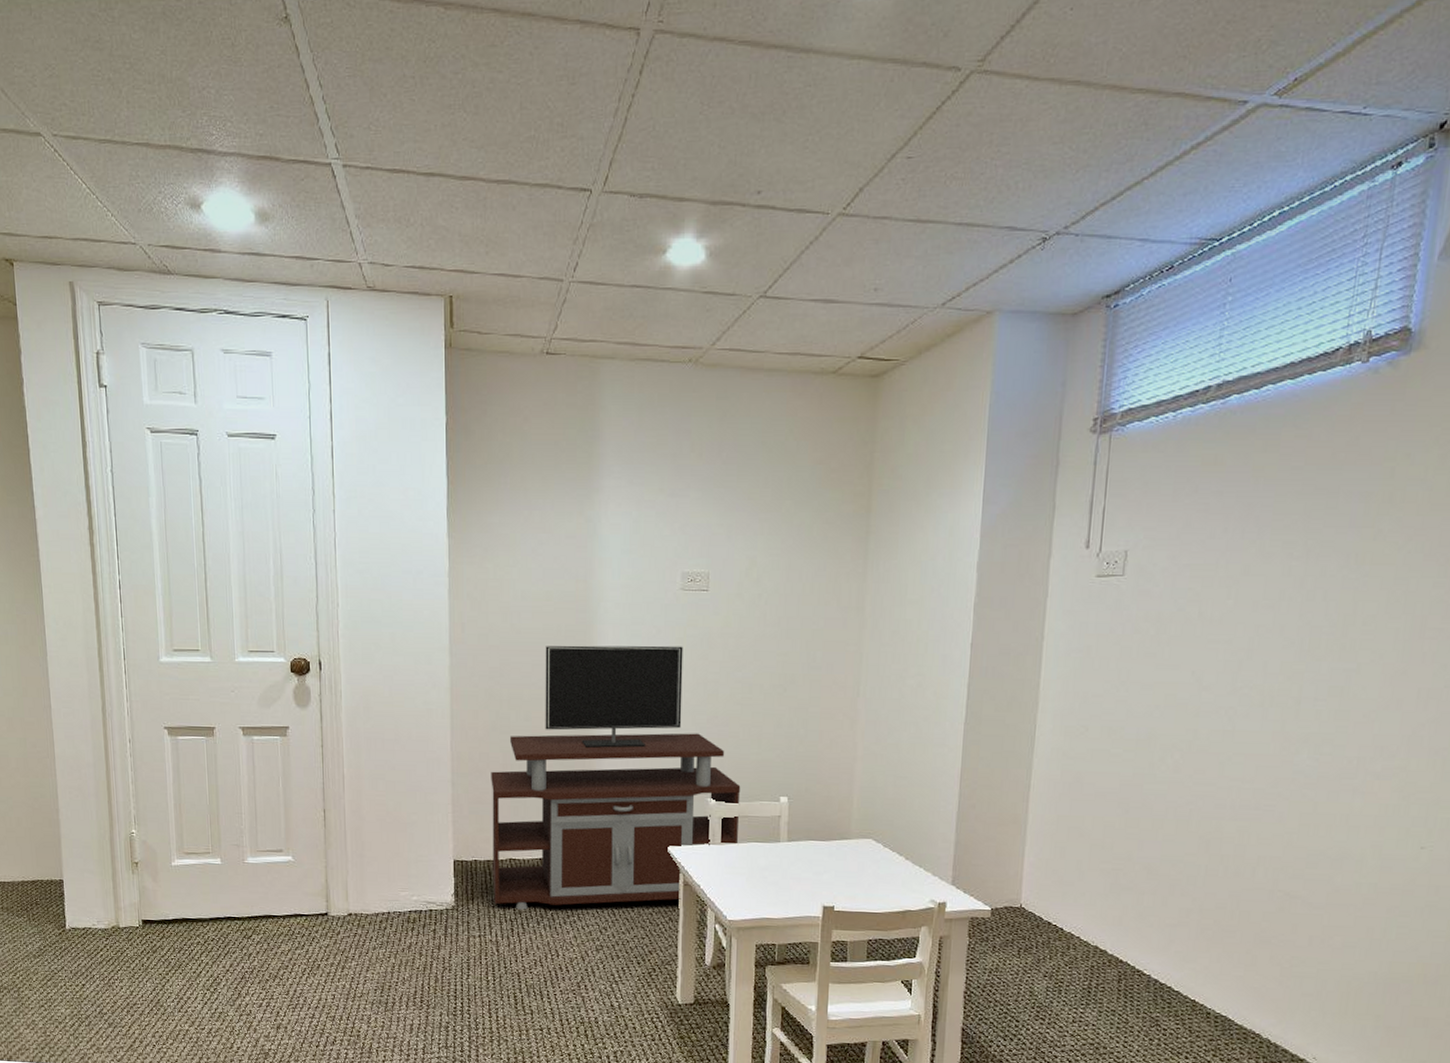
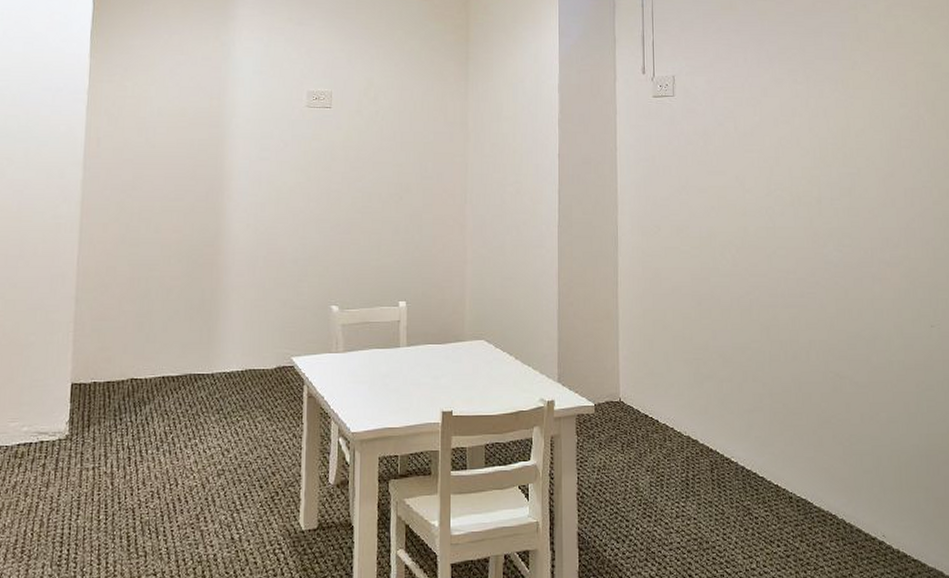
tv stand: present [491,645,741,910] -> none [111,158,362,435]

